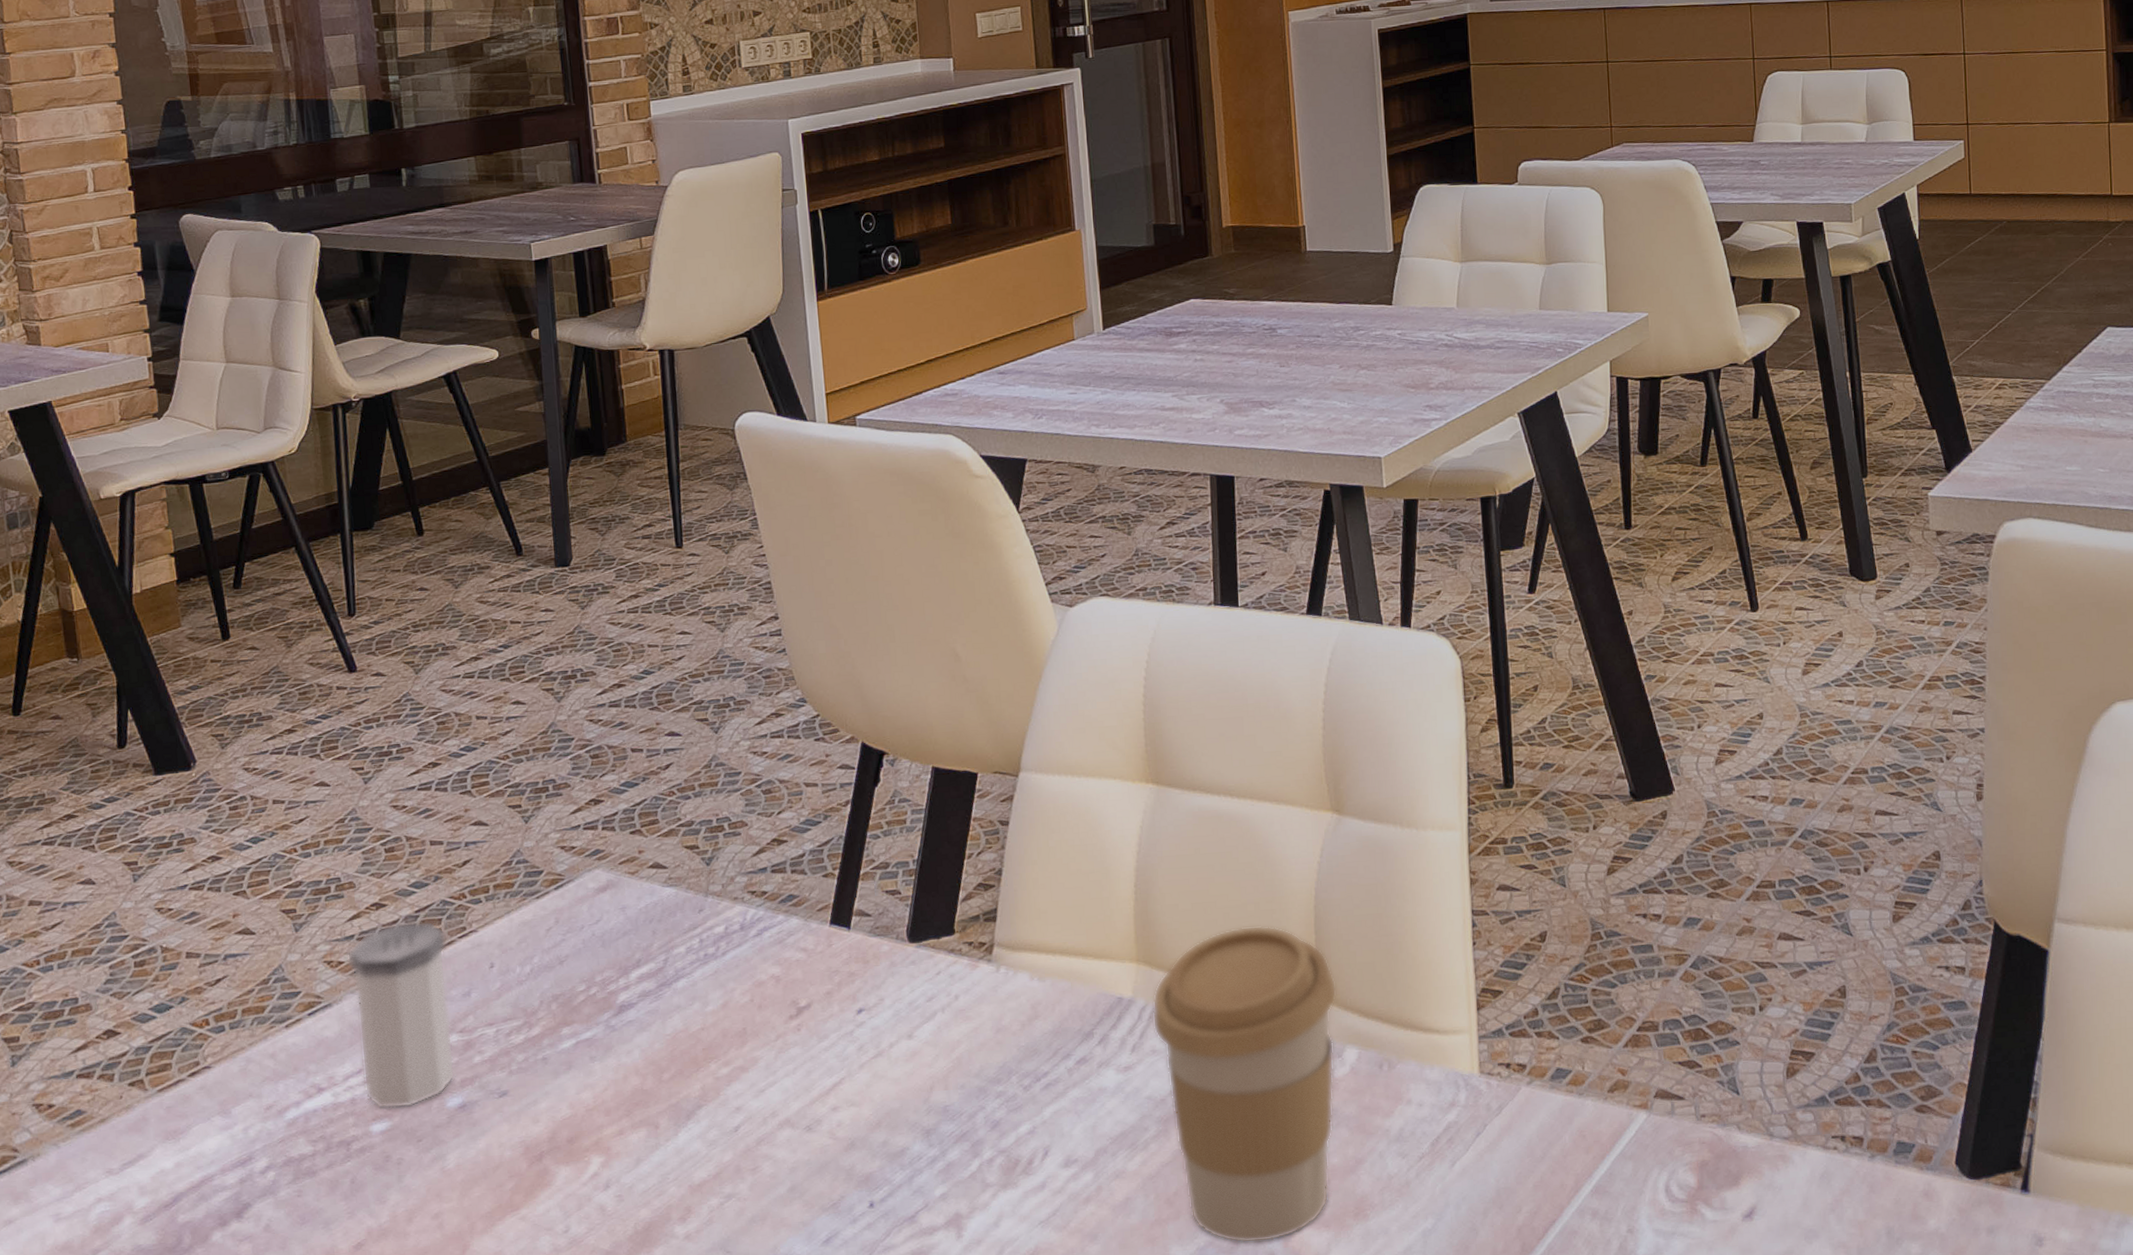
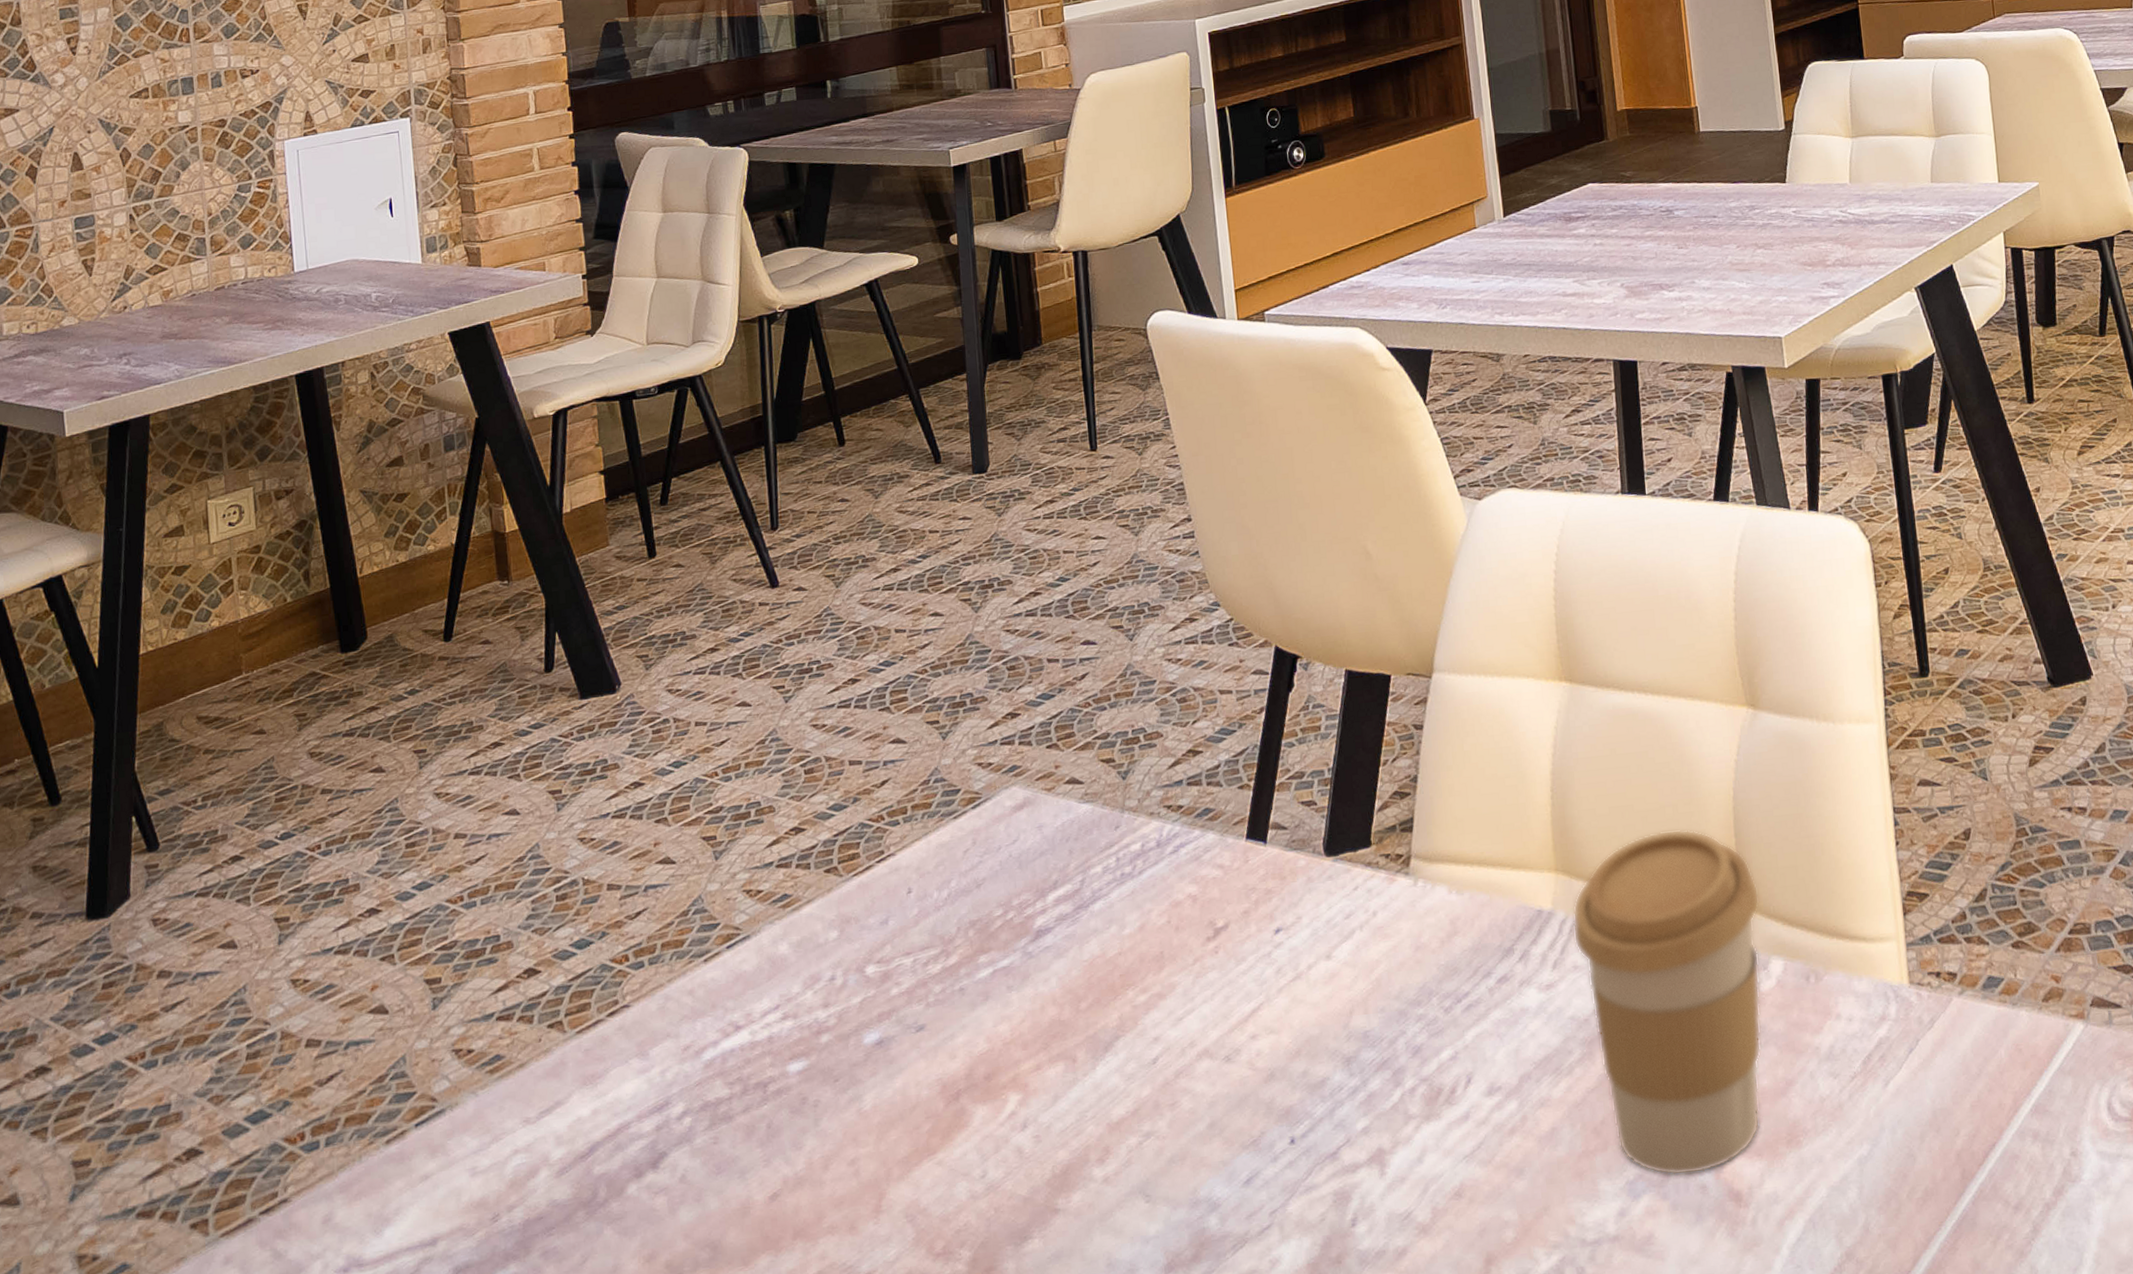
salt shaker: present [348,921,456,1109] -> none [767,845,873,1047]

